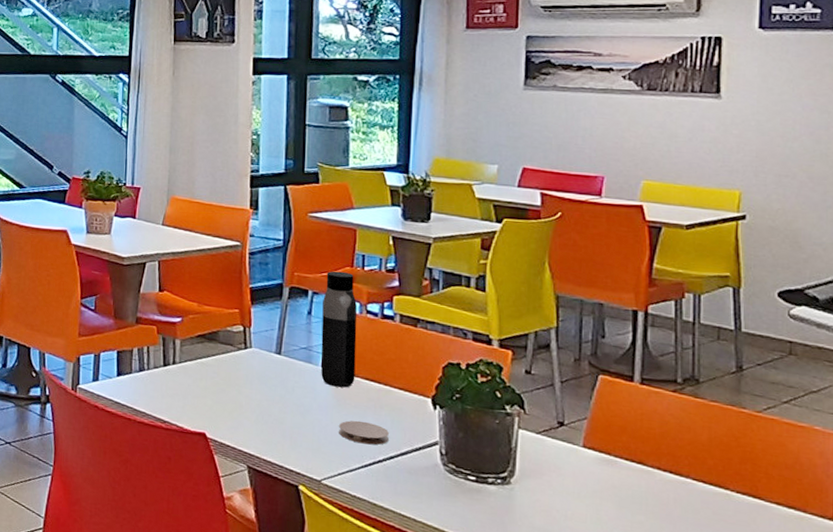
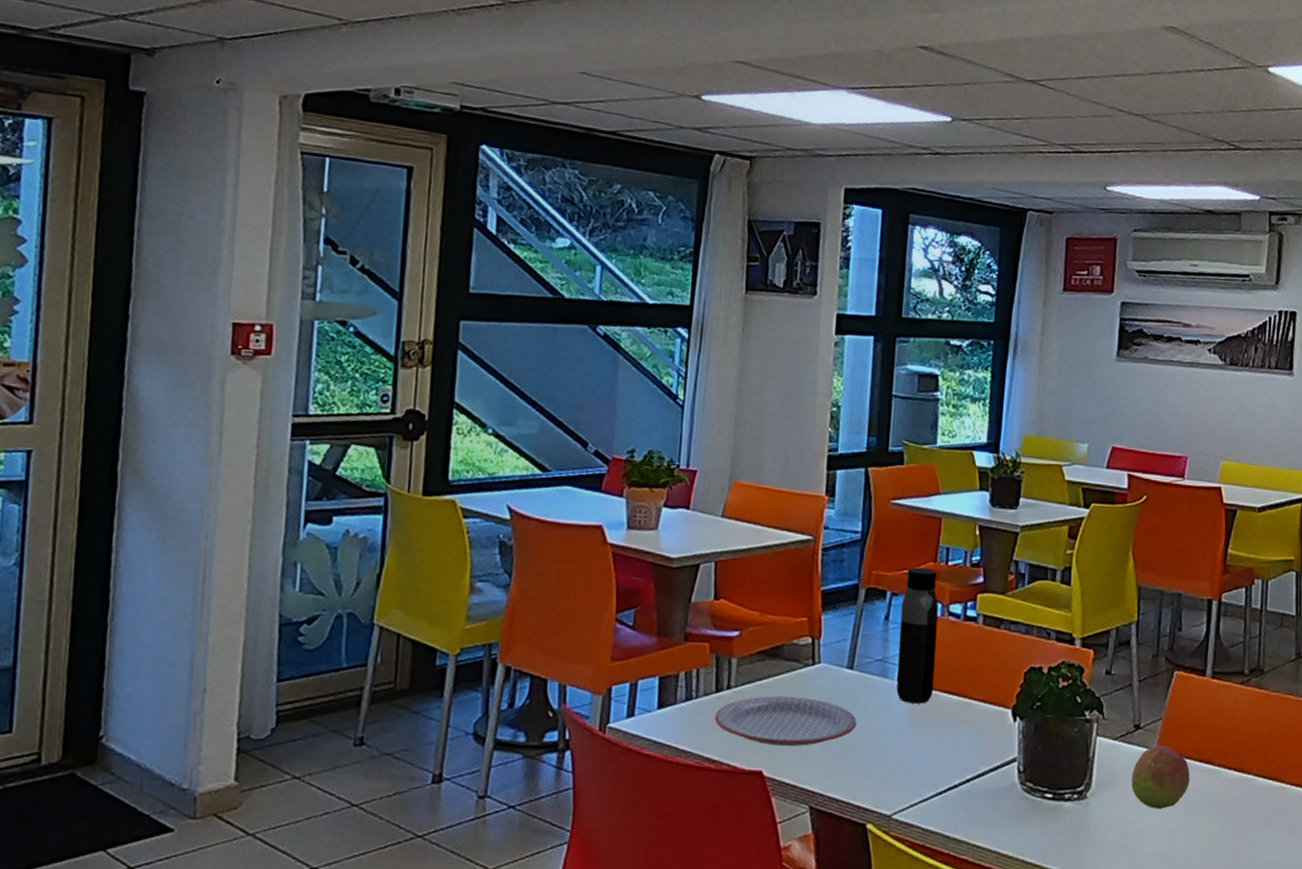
plate: none [163,372,286,416] -> present [714,696,857,747]
coaster: present [338,420,389,445] -> none [912,741,966,768]
fruit: none [557,442,621,502] -> present [1131,745,1190,809]

